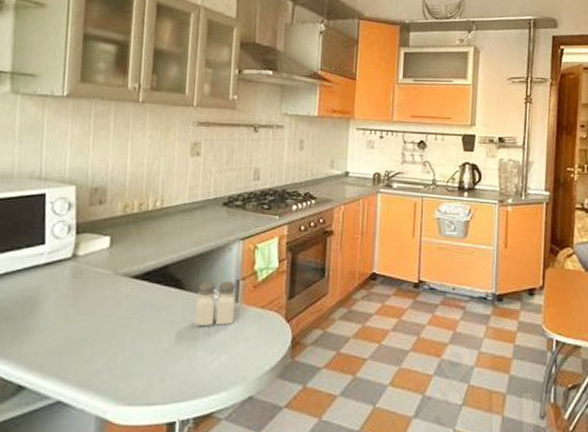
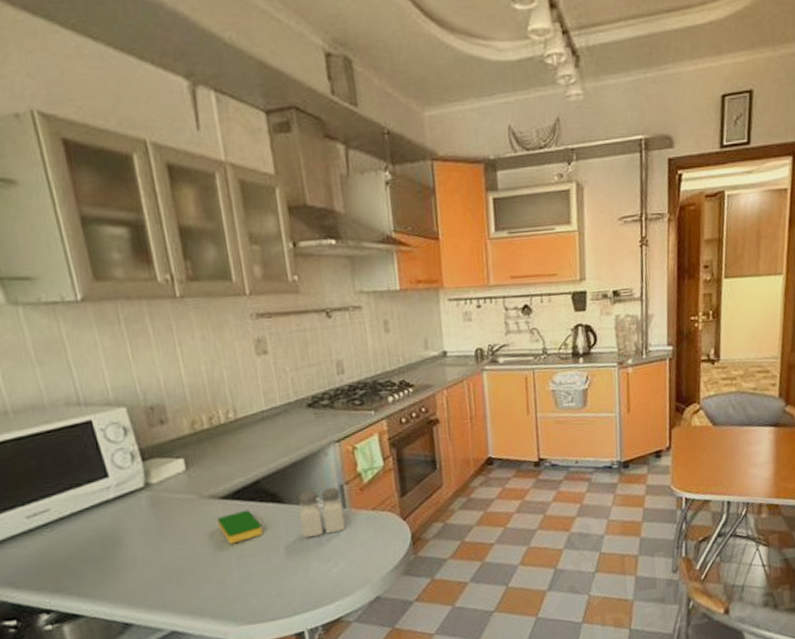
dish sponge: none [124,291,162,322] -> present [217,509,264,544]

